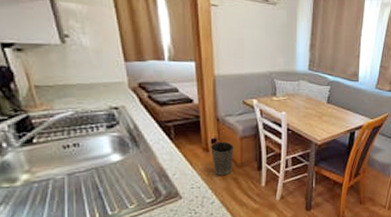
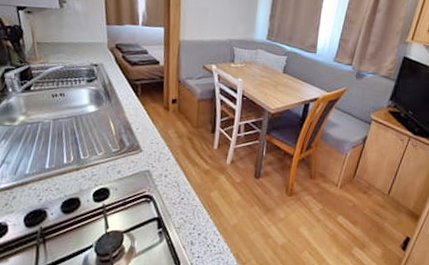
waste basket: present [210,141,233,176] -> none [170,102,191,135]

